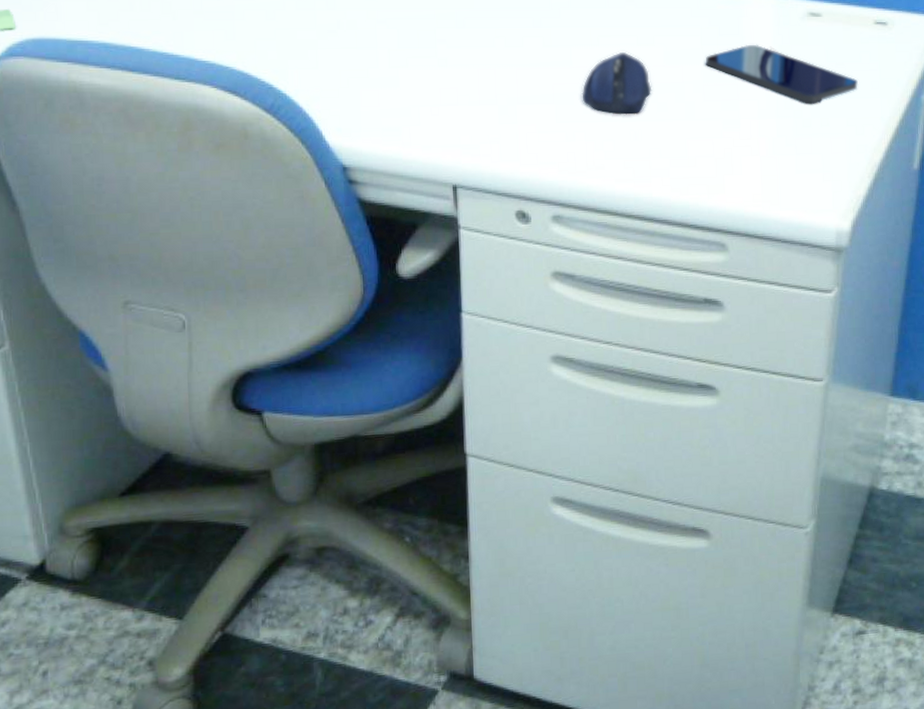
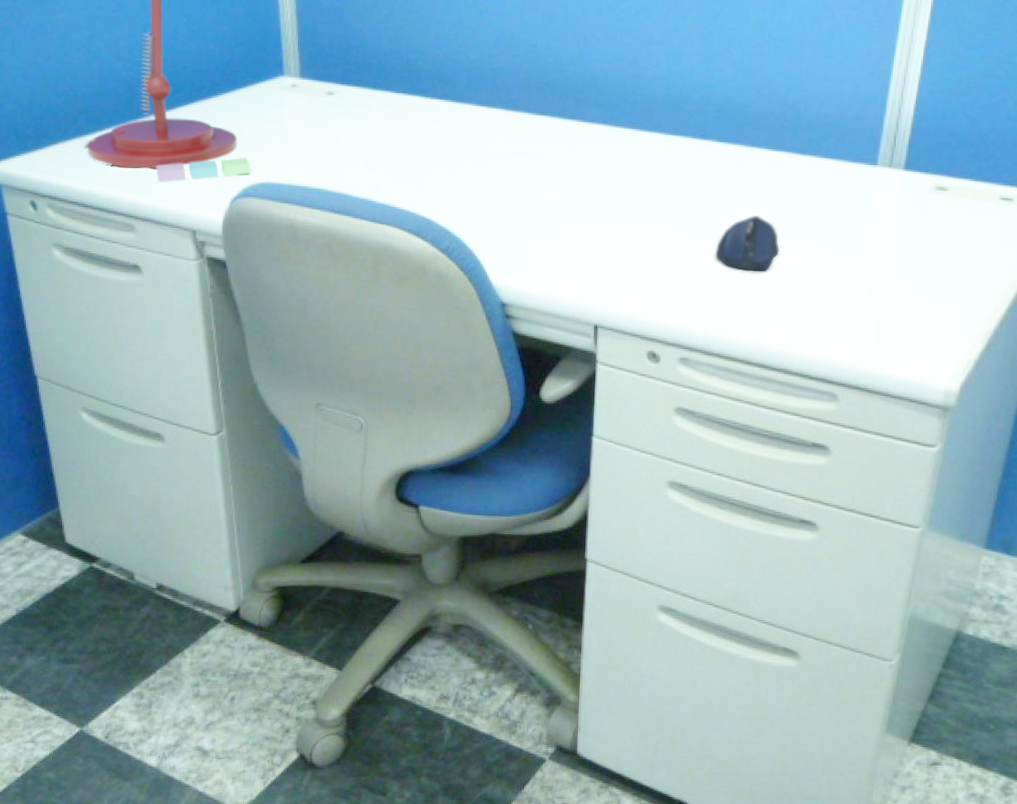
phone: present [705,44,859,104] -> none [832,213,980,272]

